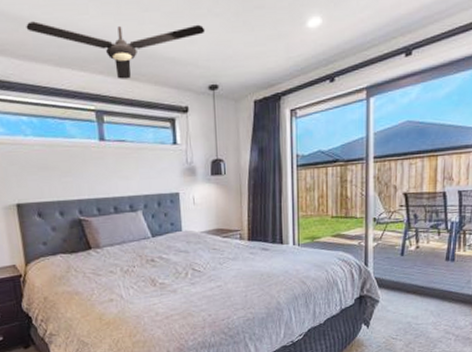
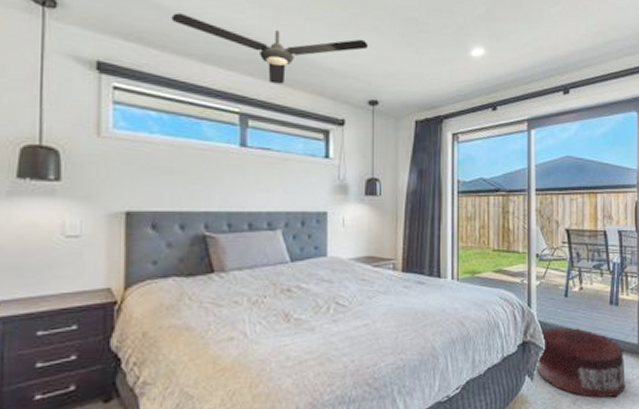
pouf: none [371,282,458,342] -> present [536,327,626,398]

